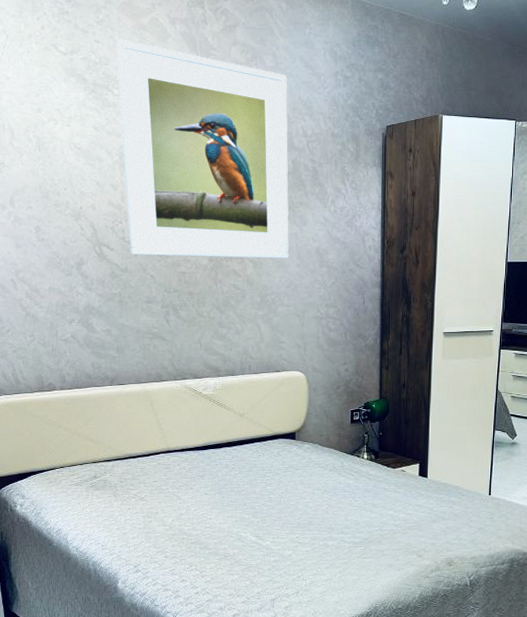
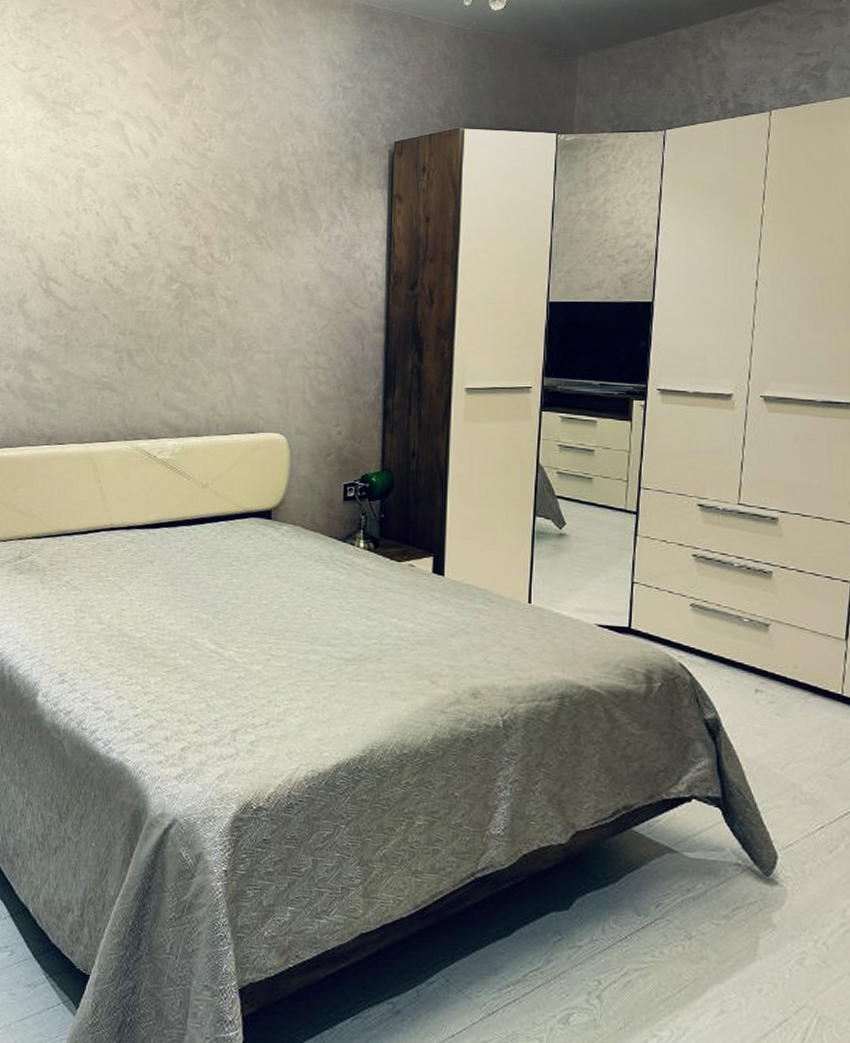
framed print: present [116,39,289,259] -> none [81,54,276,296]

